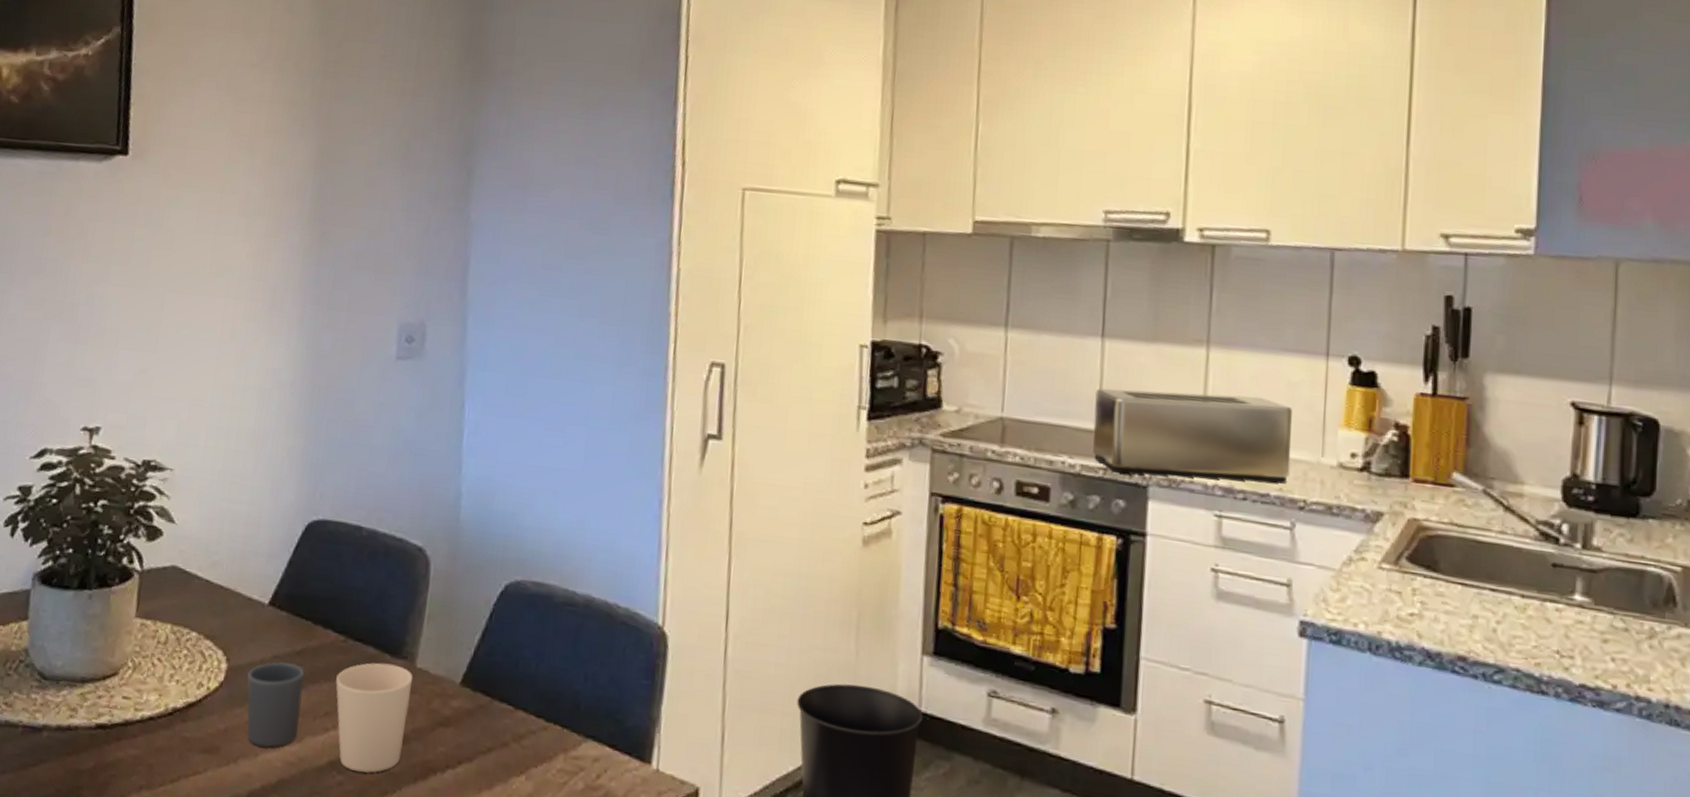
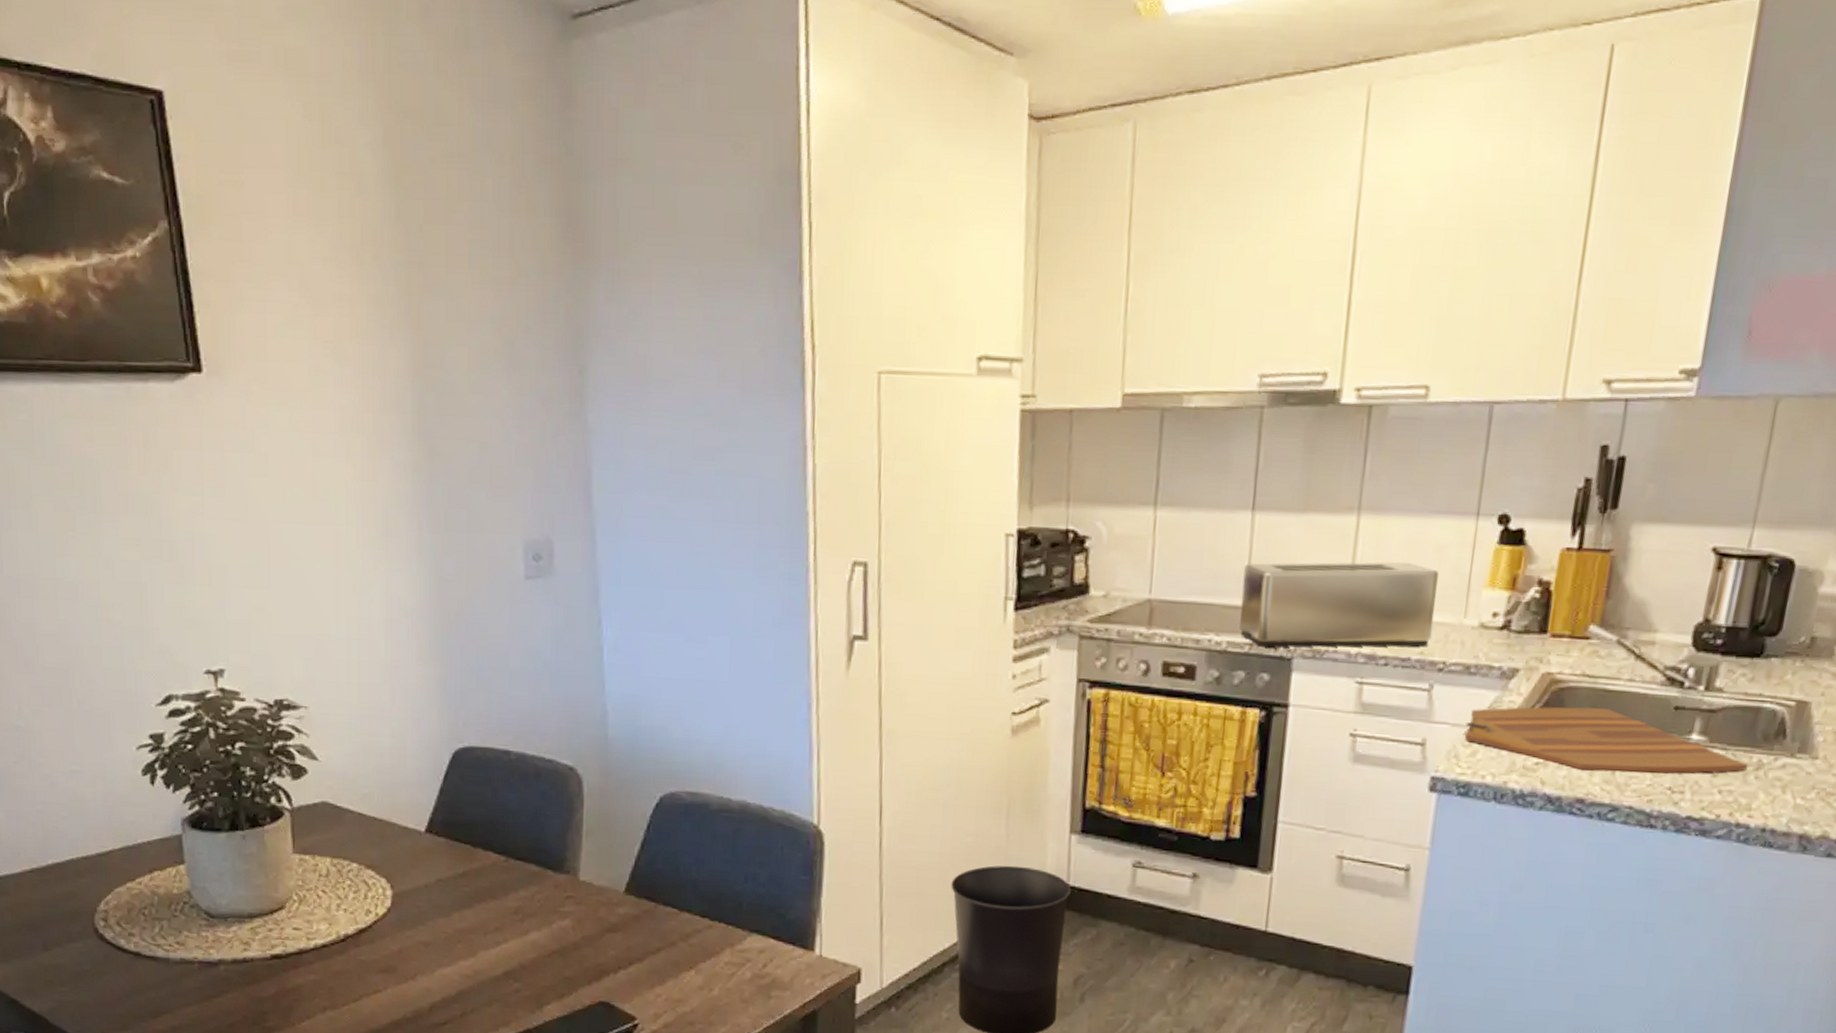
mug: present [246,661,305,748] -> none [414,885,471,964]
dixie cup: present [335,662,413,773] -> none [502,878,578,980]
cutting board: none [1332,551,1639,639] -> present [1465,706,1747,773]

